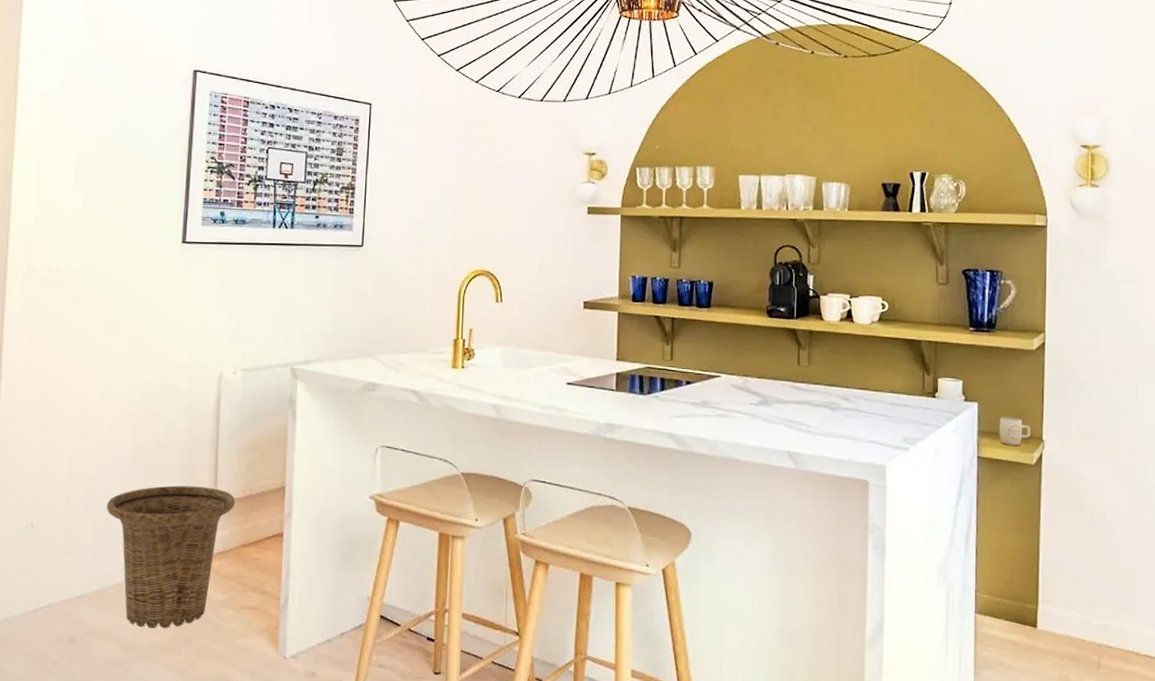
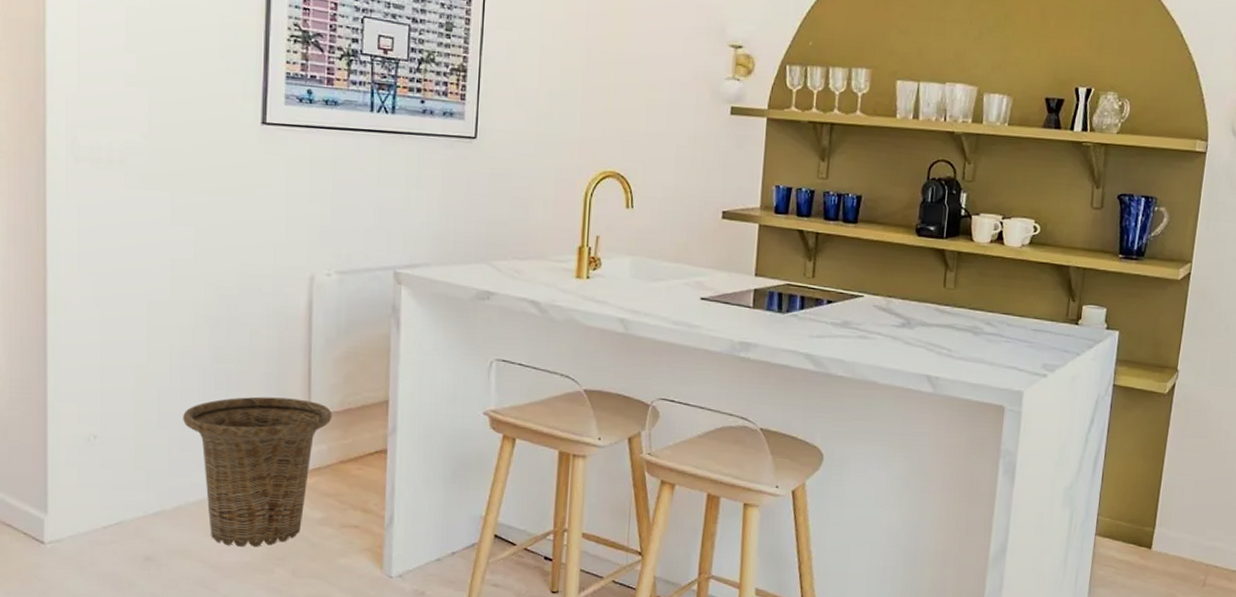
mug: present [999,416,1031,446] -> none [1136,345,1167,375]

